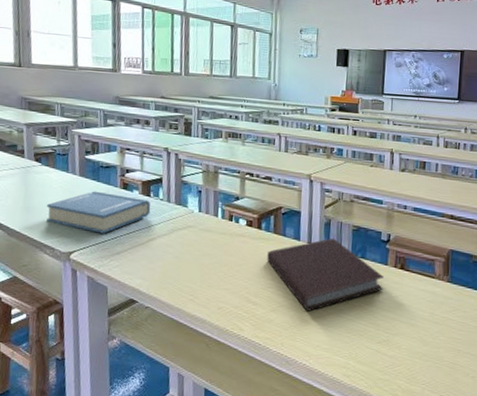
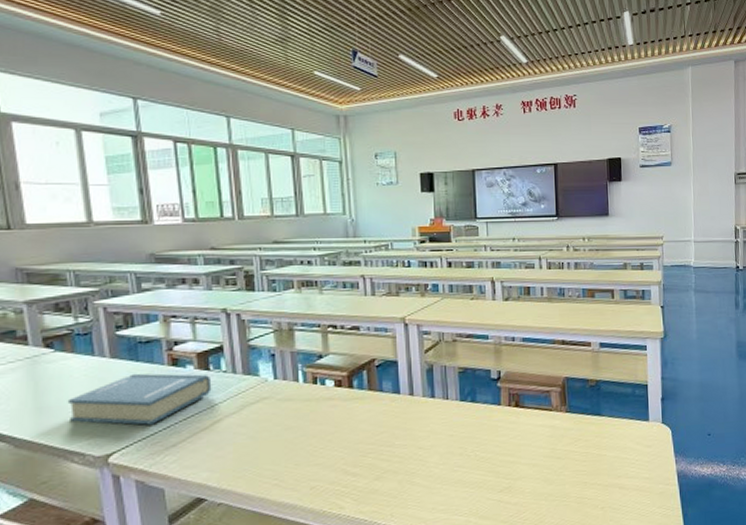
notebook: present [267,238,384,312] -> none [363,385,500,472]

